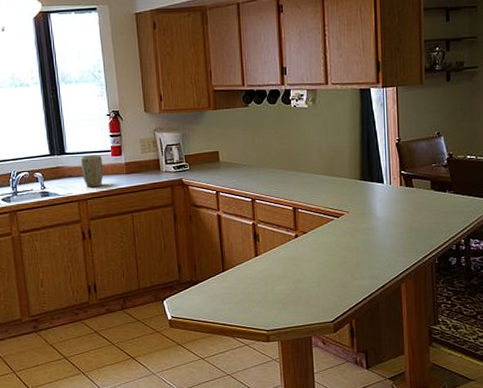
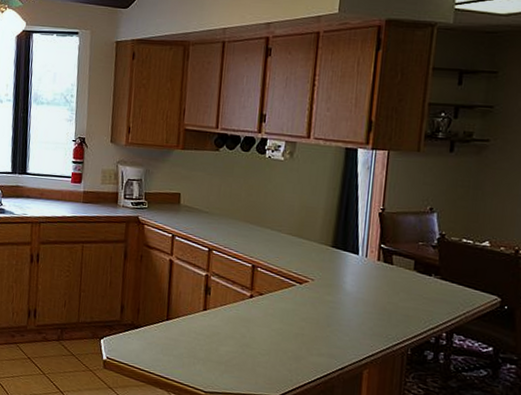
plant pot: present [80,155,104,188] -> none [39,178,62,212]

